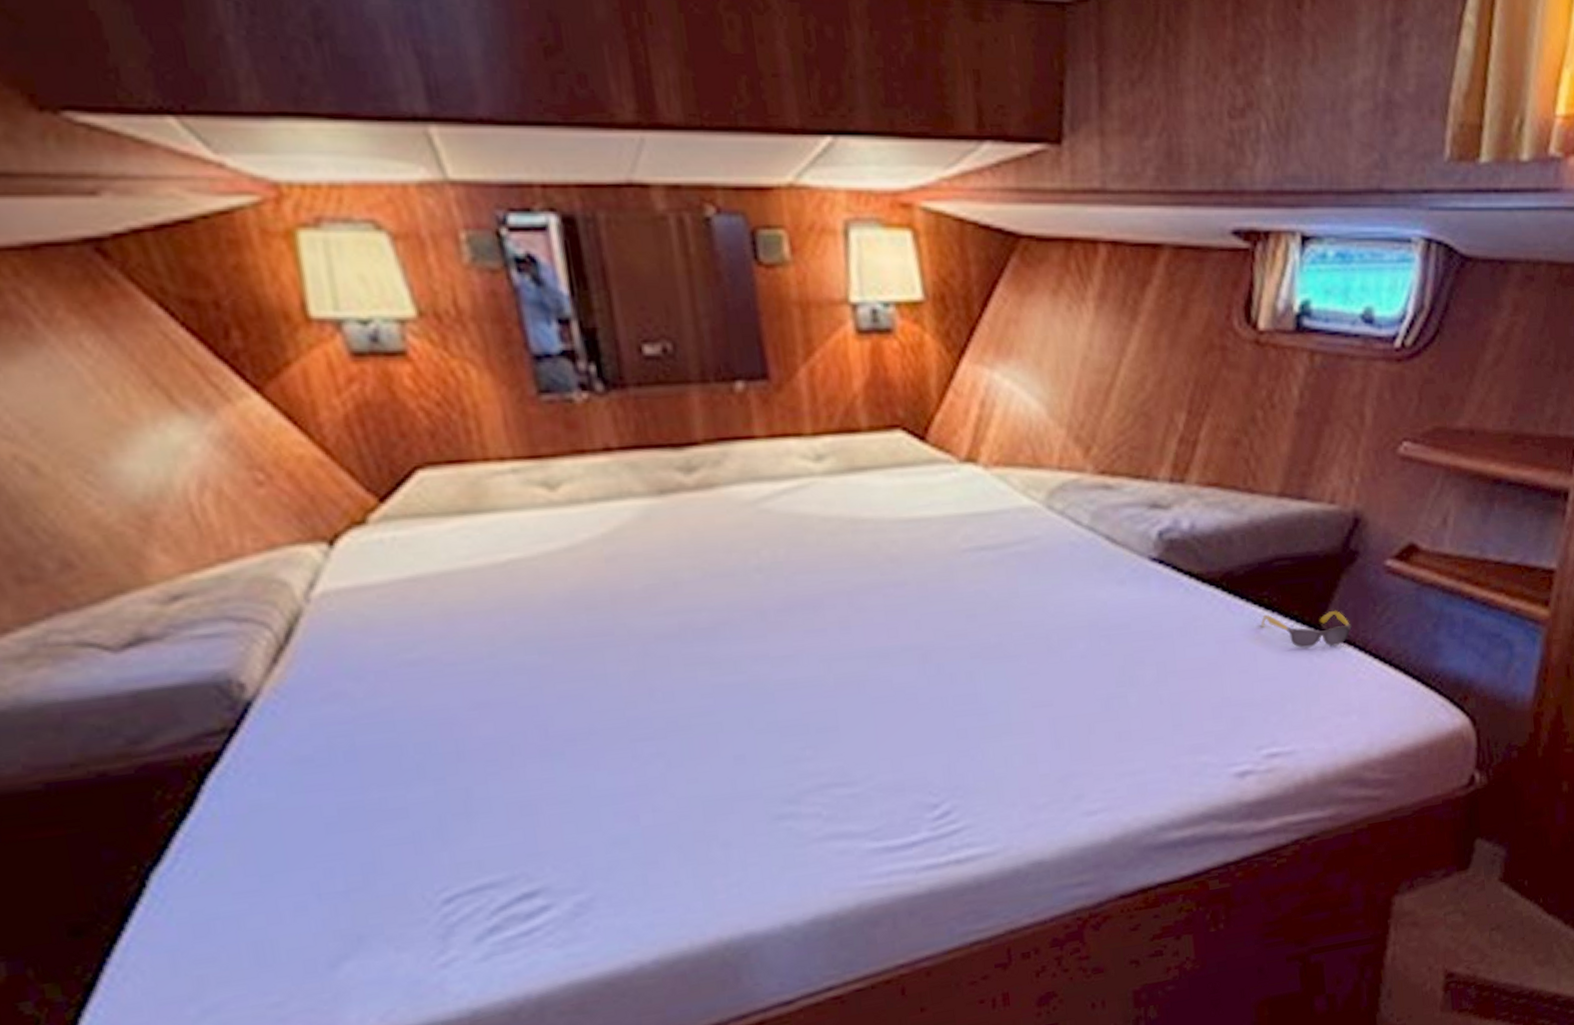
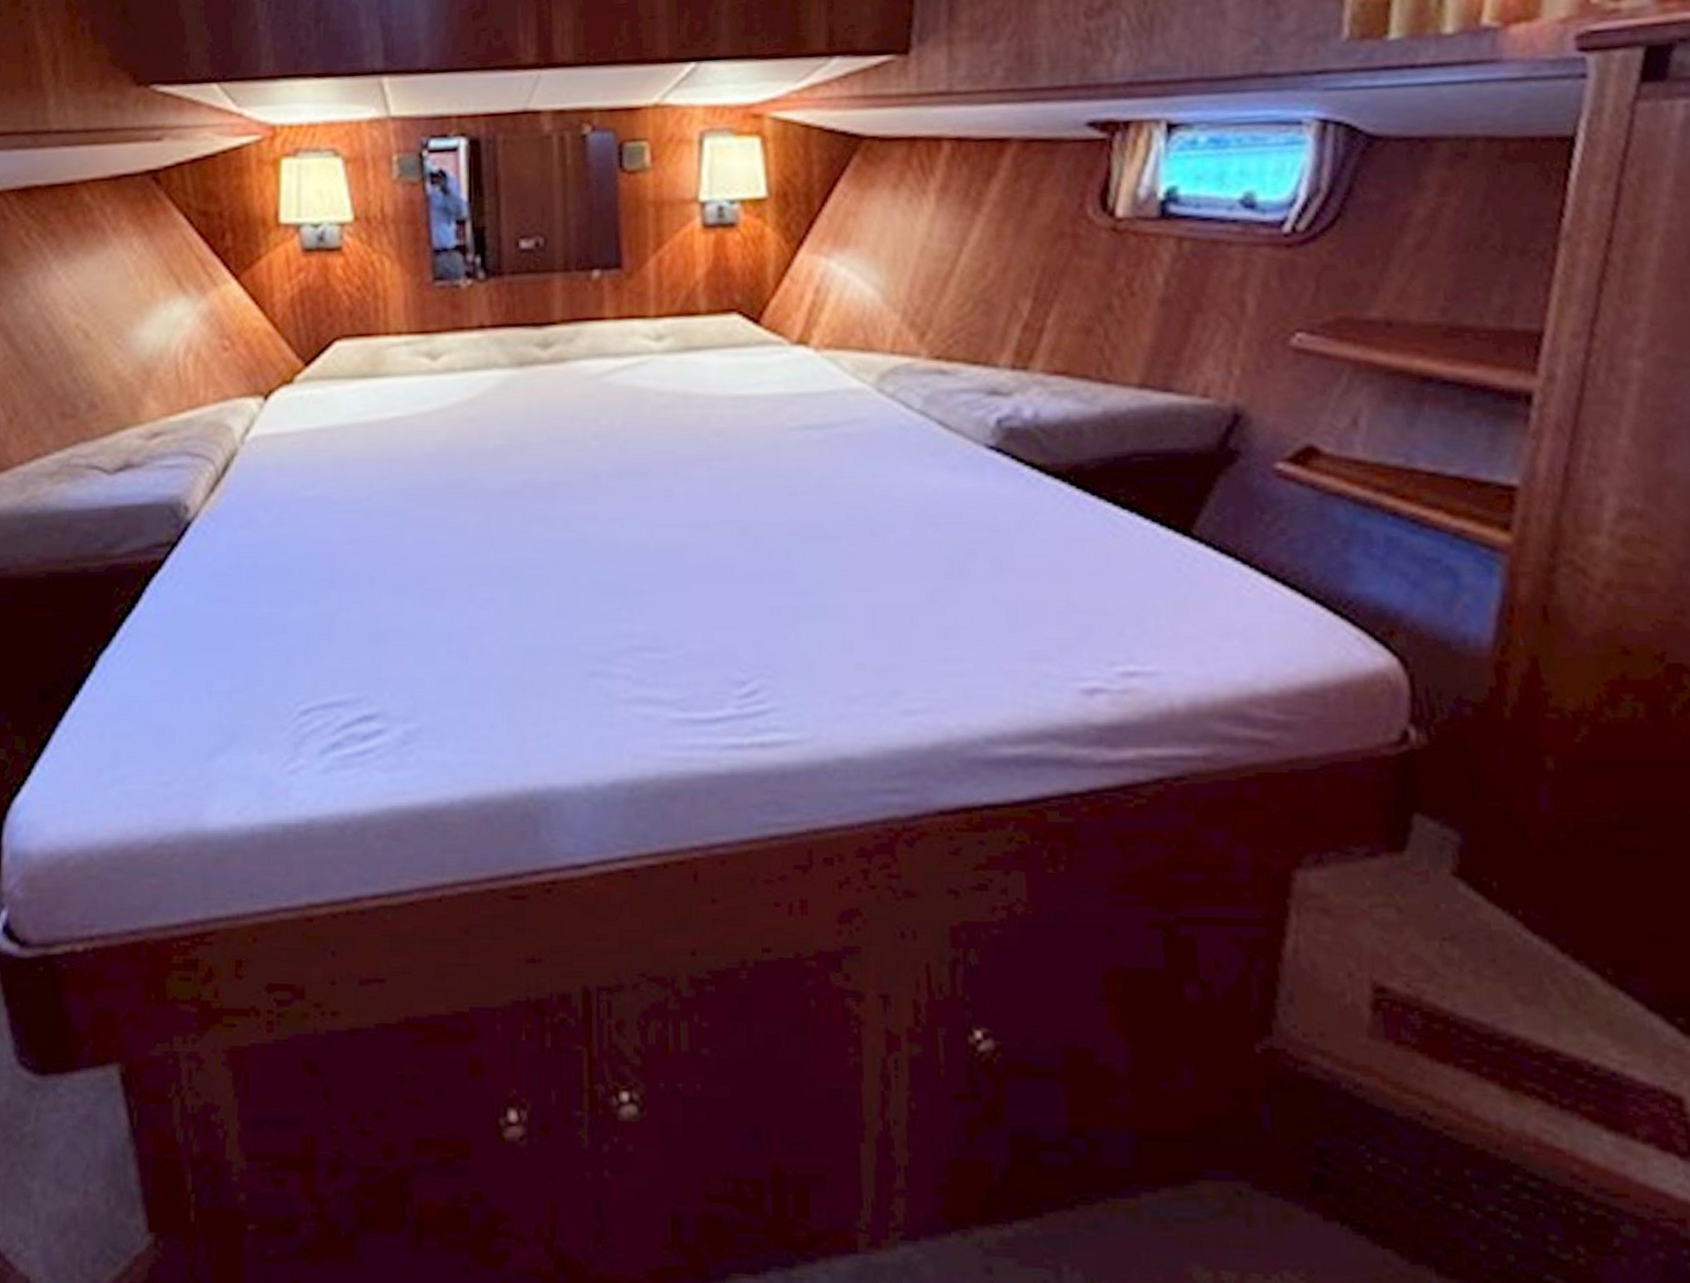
sunglasses: present [1261,610,1352,649] -> none [1116,514,1232,556]

